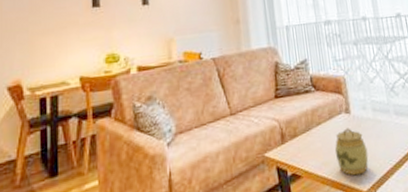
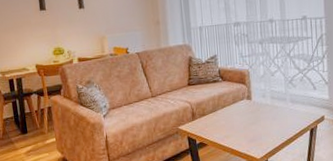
jar: present [334,128,369,176] -> none [235,111,264,147]

